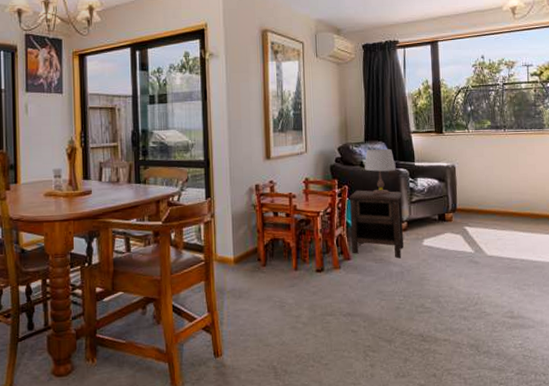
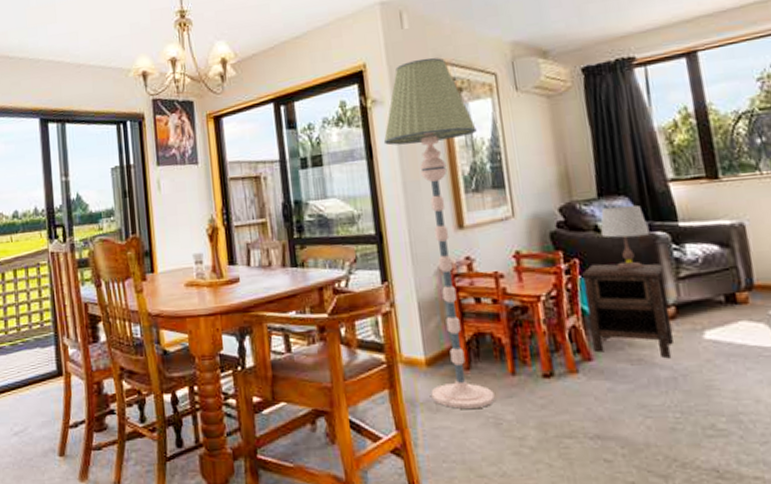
floor lamp: none [216,24,286,296] -> present [383,57,495,409]

